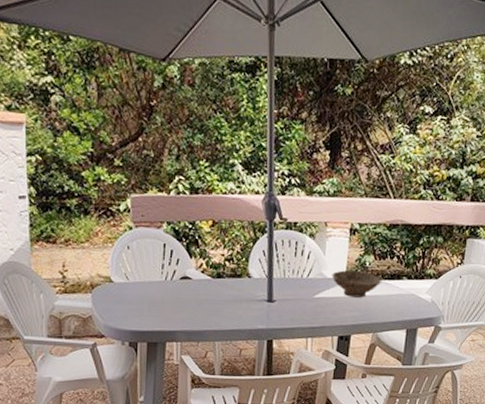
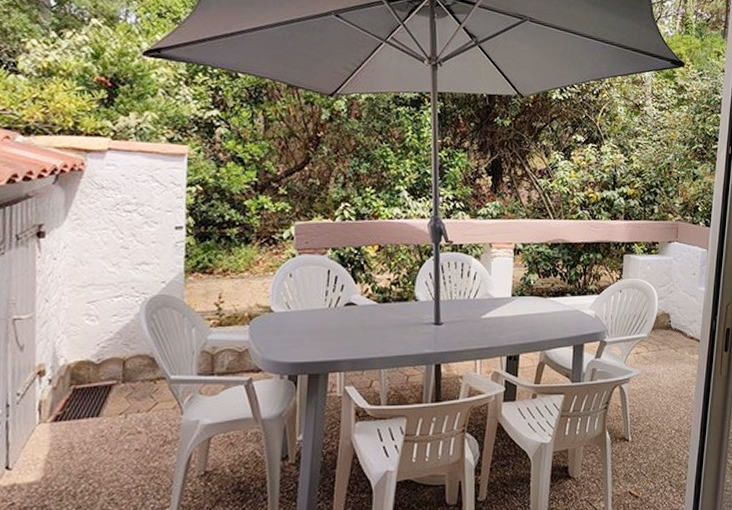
bowl: present [332,270,382,298] -> none [498,289,547,316]

